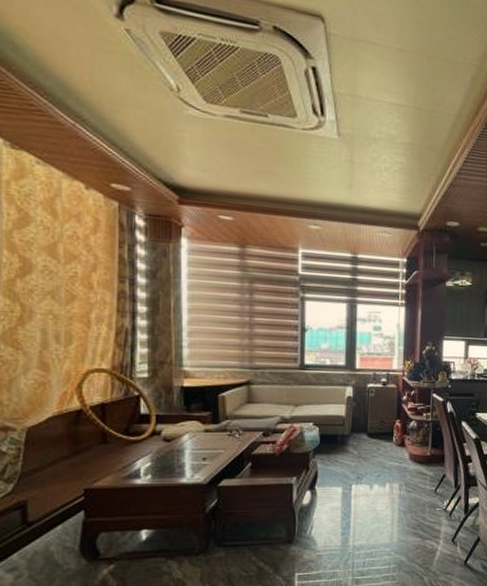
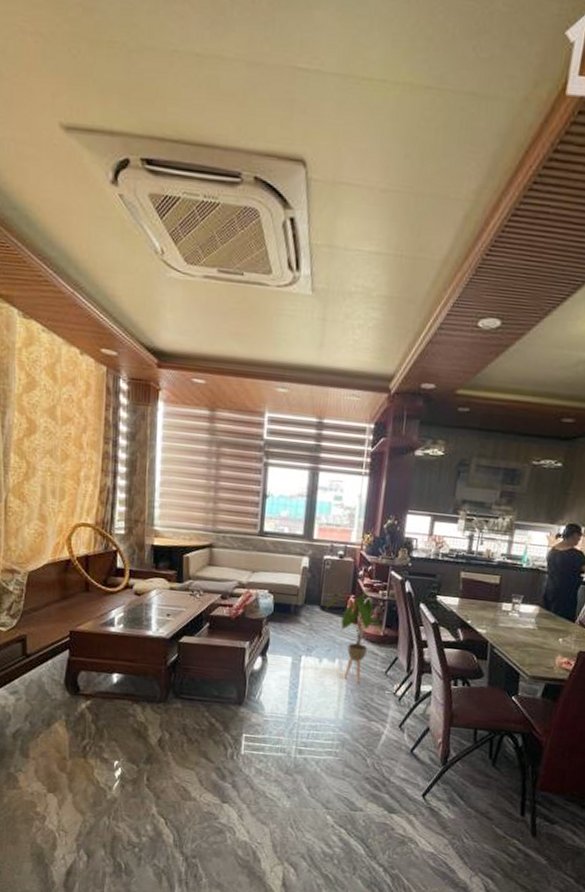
house plant: none [373,414,430,504] -> present [326,590,383,683]

